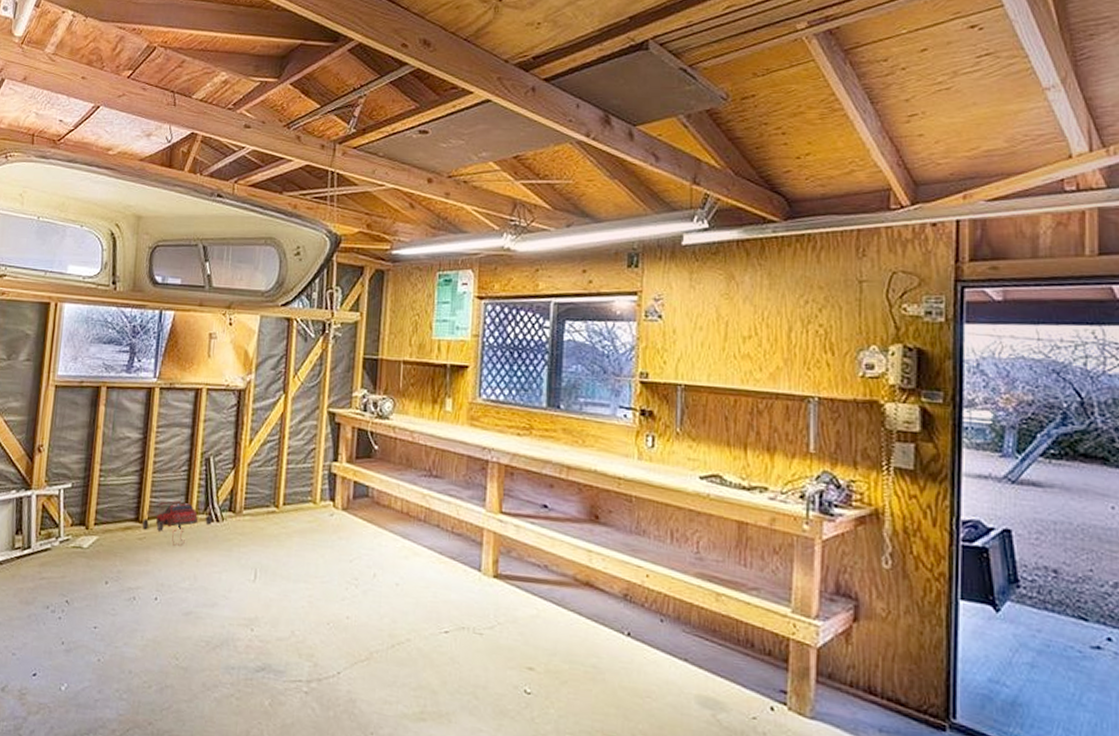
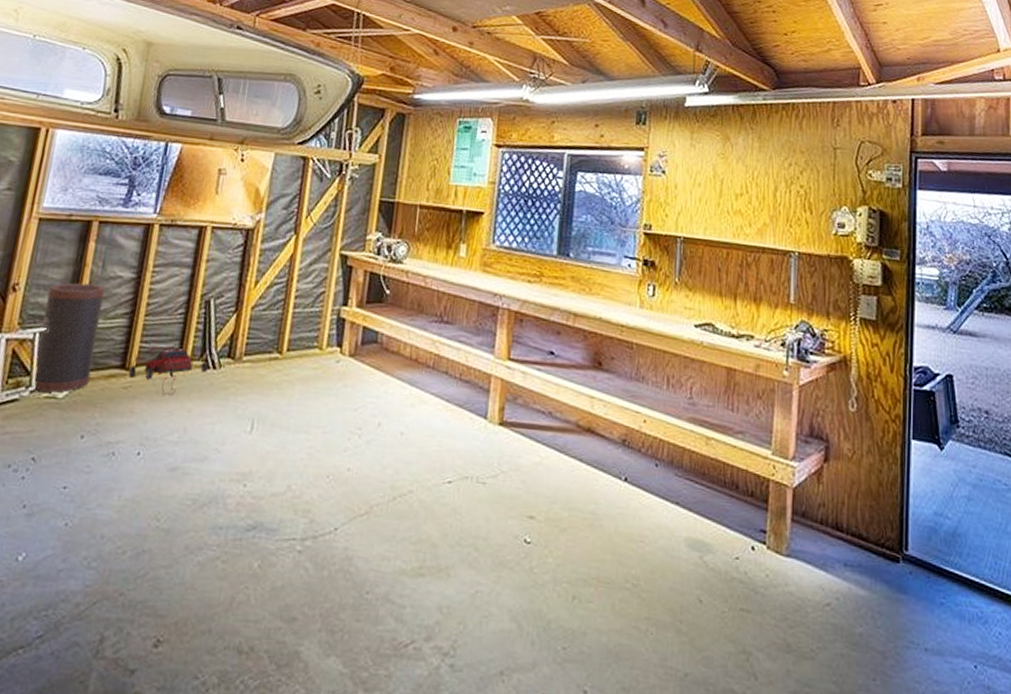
trash can: none [63,443,117,544] -> present [35,282,106,394]

